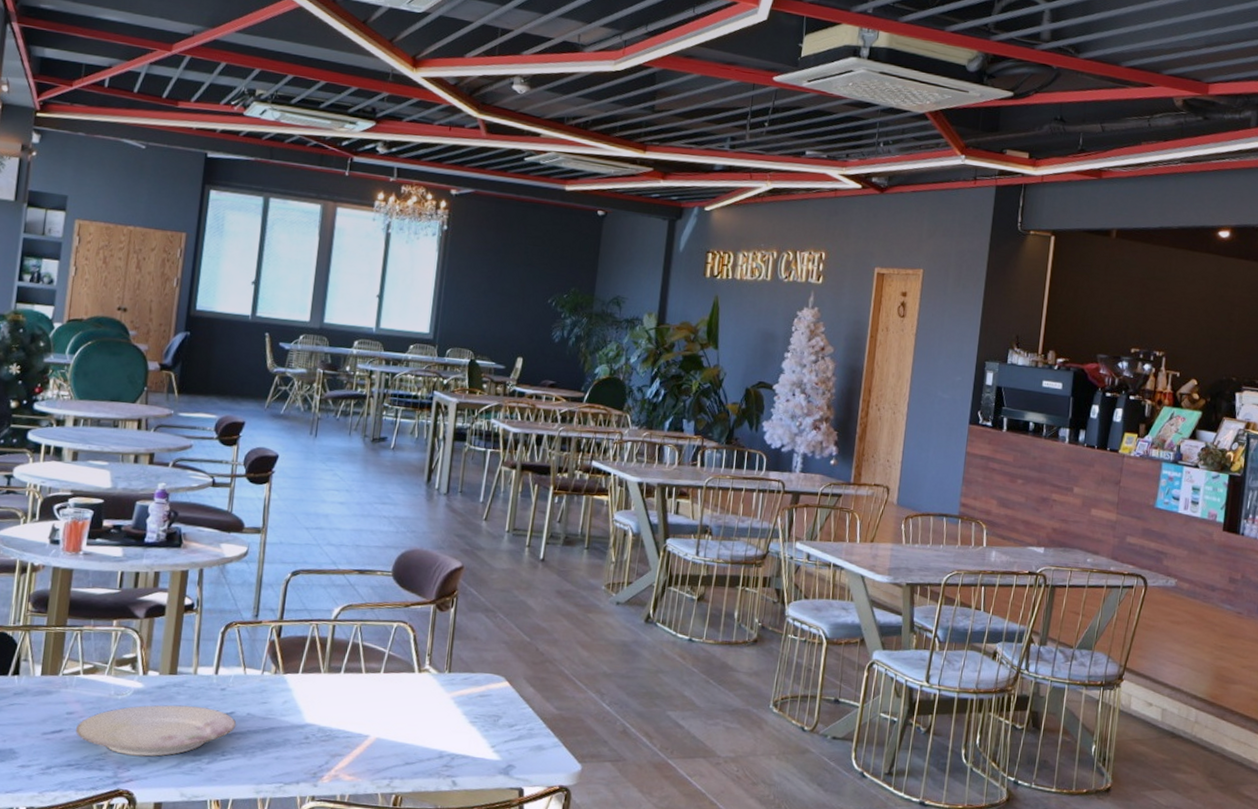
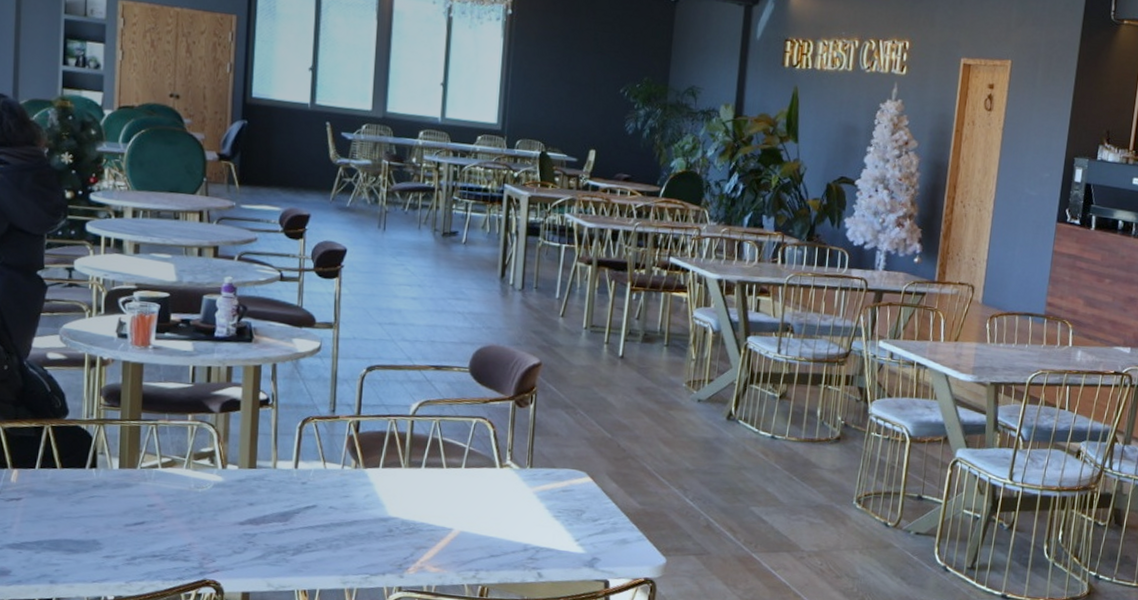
plate: present [75,704,237,757] -> none [157,497,319,548]

